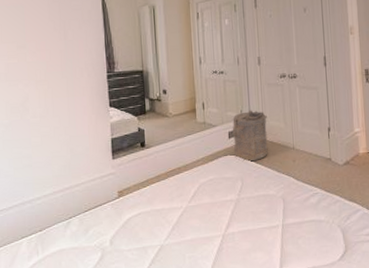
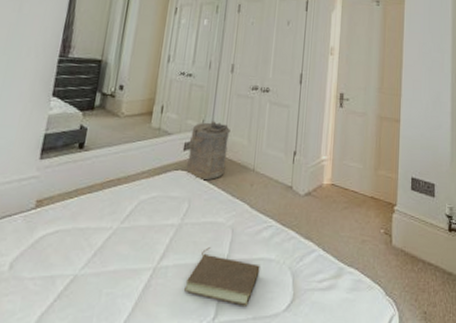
book: none [251,215,313,259] -> present [184,247,260,306]

